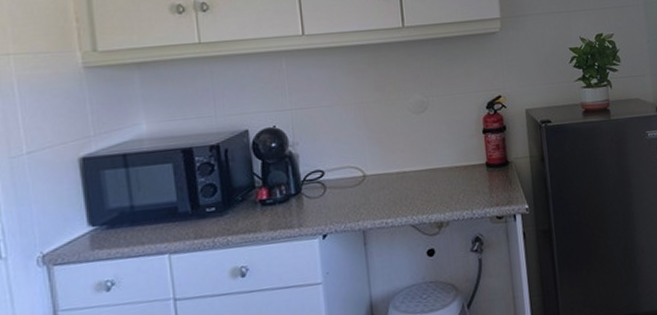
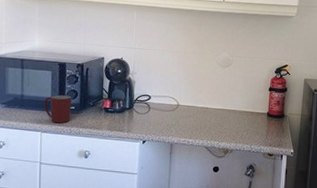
mug: none [167,193,211,237] -> present [44,95,72,124]

